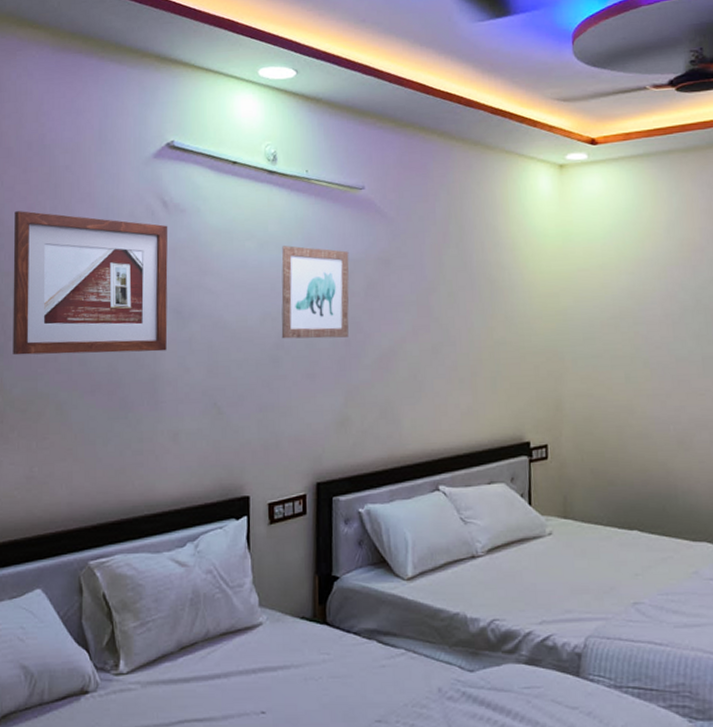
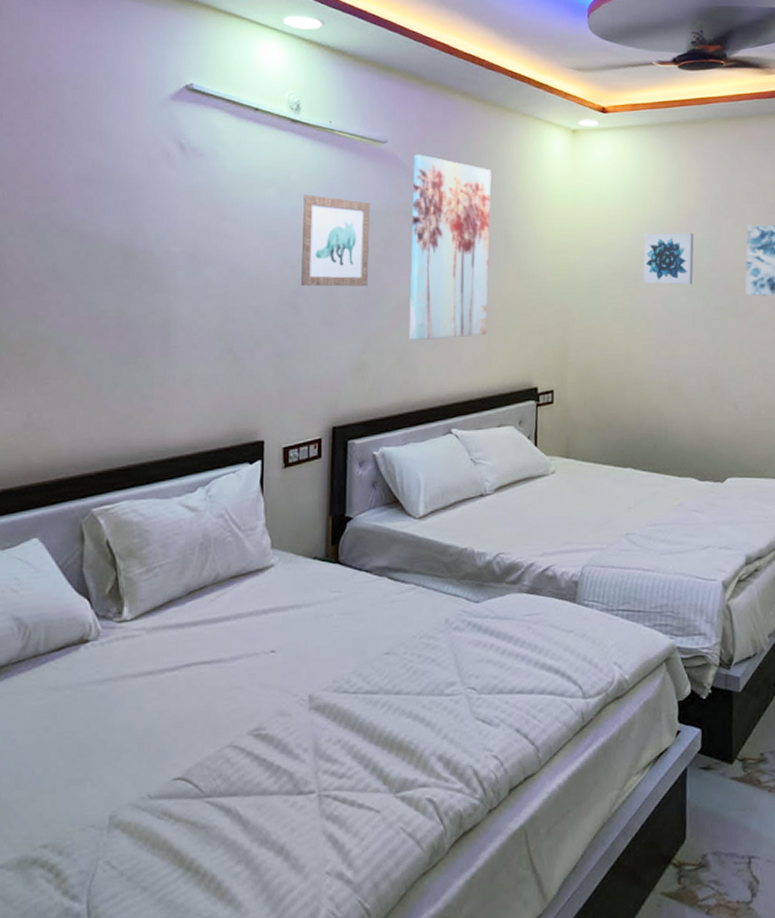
picture frame: present [13,211,168,355] -> none [10,146,185,297]
wall art: none [391,199,474,392] -> present [409,154,491,340]
wall art: none [643,270,702,328] -> present [643,233,694,285]

